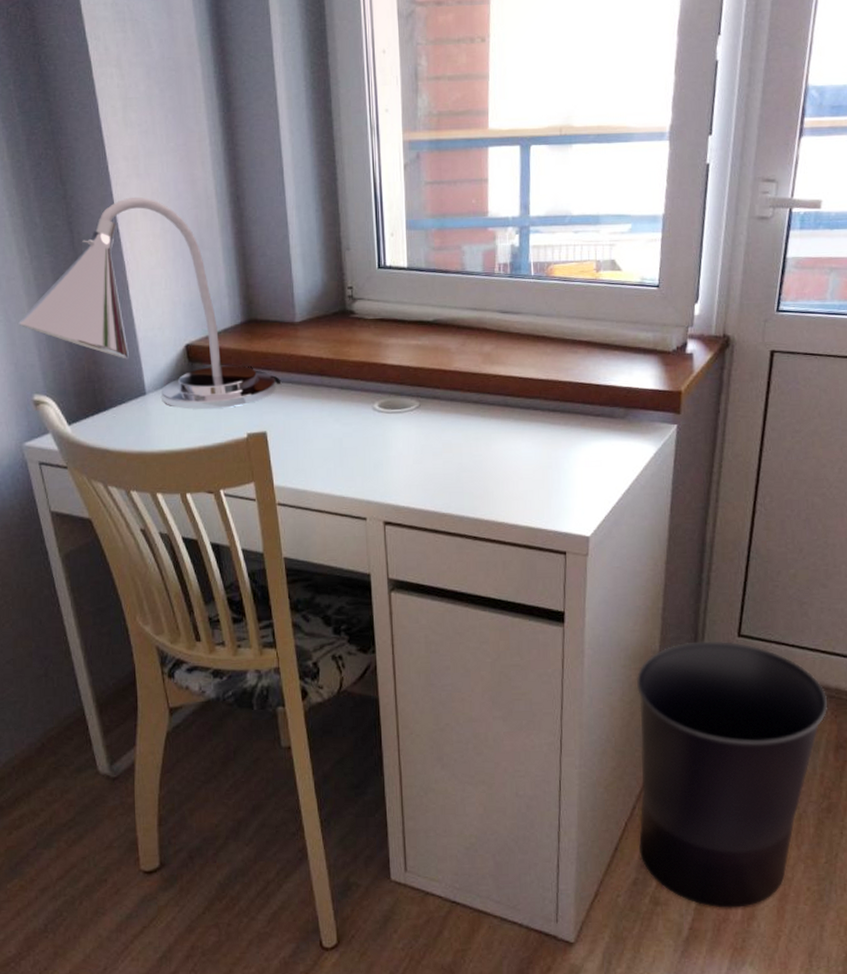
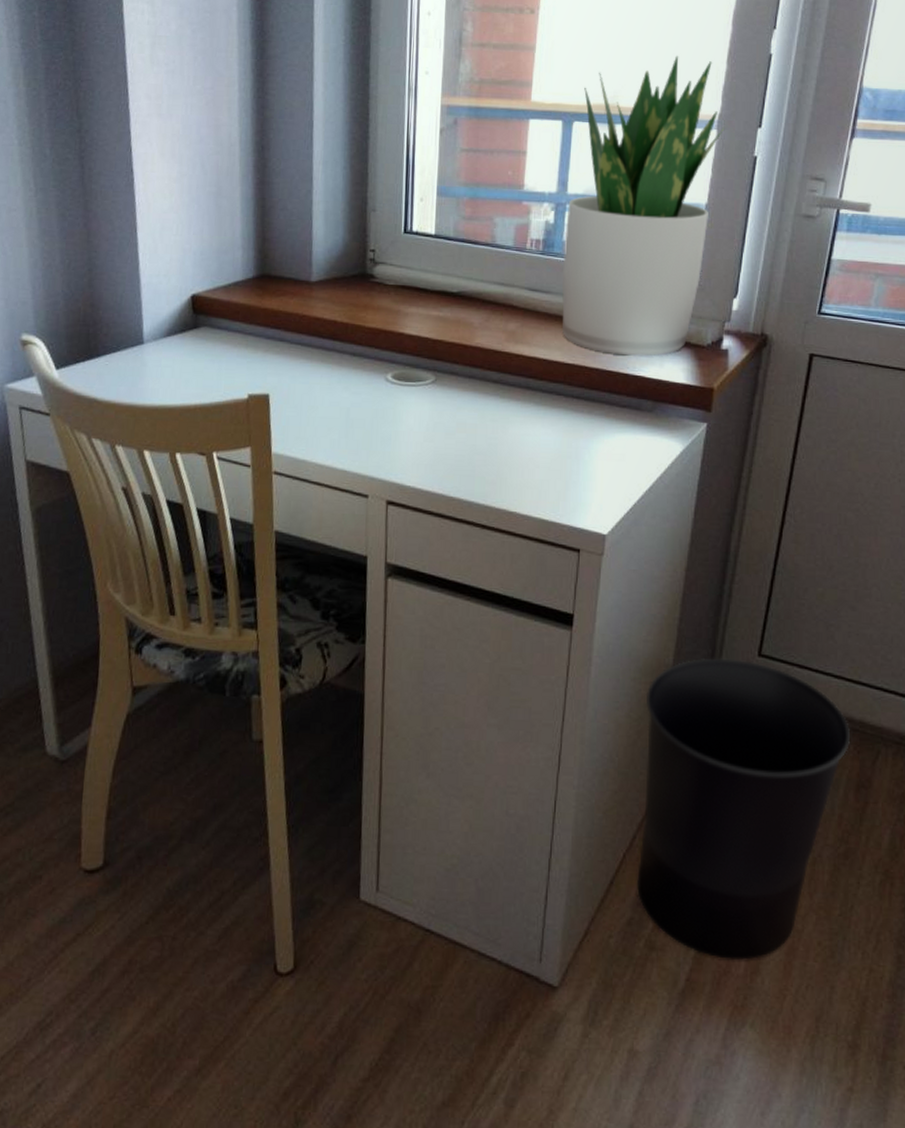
table lamp: present [17,196,280,409] -> none [13,136,289,365]
planter: none [530,71,677,367] -> present [561,56,725,357]

